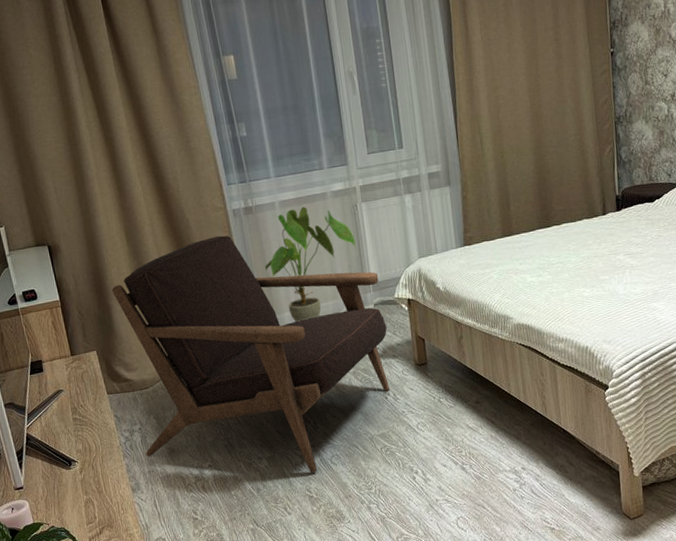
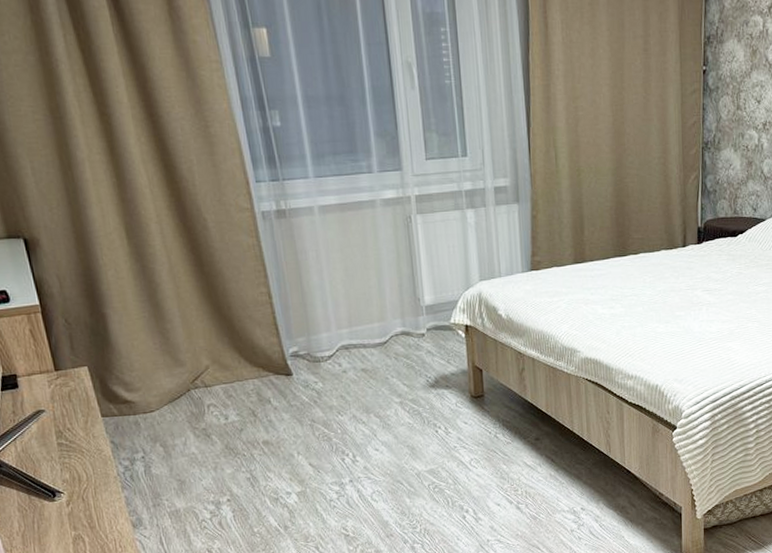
armchair: present [112,235,390,473] -> none [108,240,442,510]
house plant: present [265,206,357,322] -> none [300,214,409,344]

